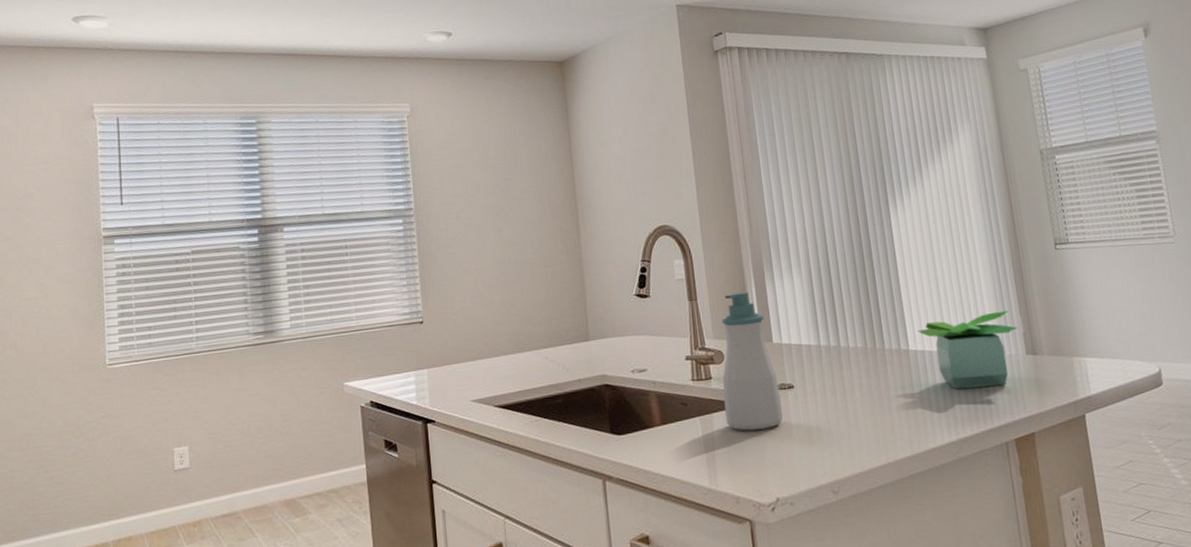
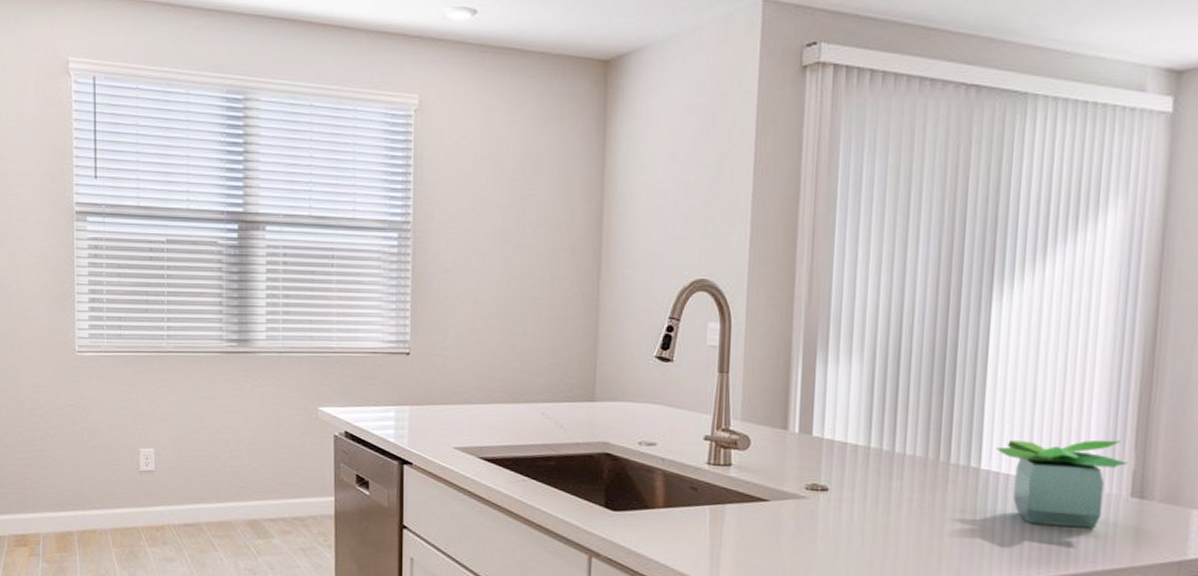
soap bottle: present [722,291,783,431] -> none [740,370,811,531]

